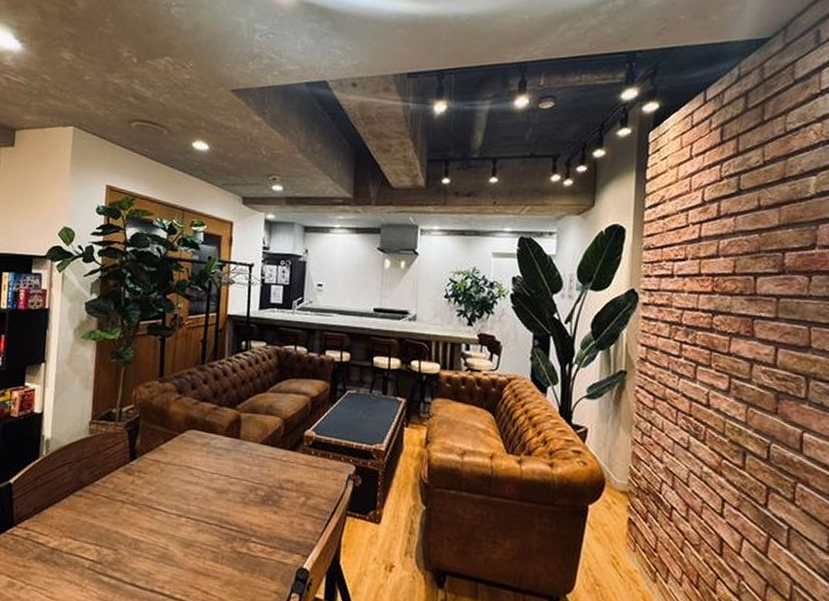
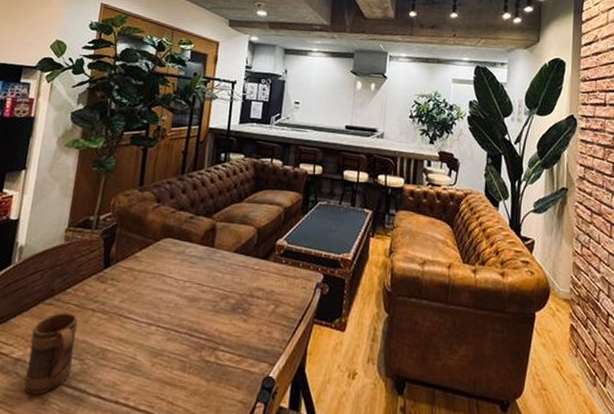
mug: none [62,504,109,583] -> present [24,312,78,395]

